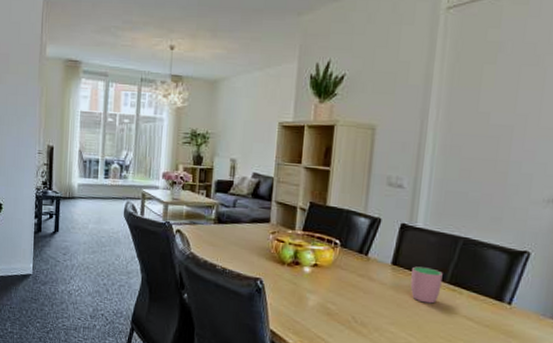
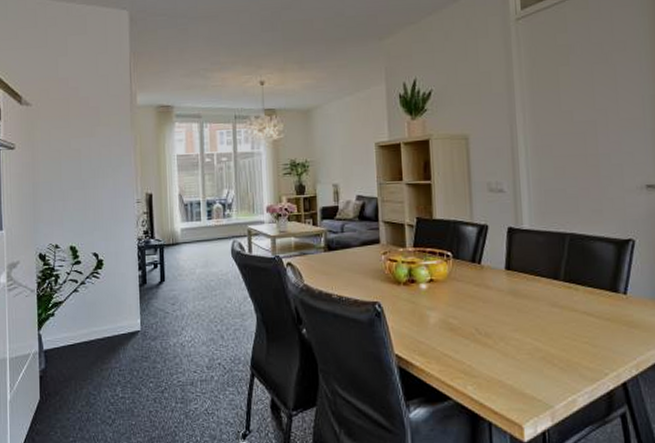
cup: present [410,266,443,304] -> none [526,268,557,304]

